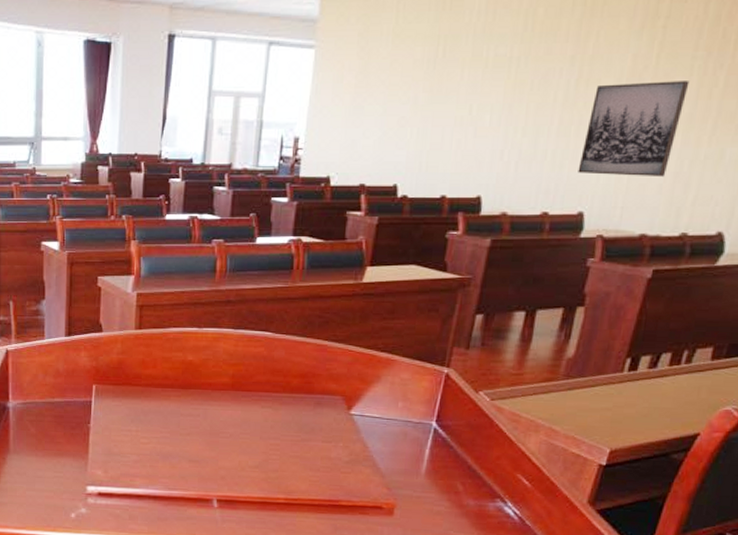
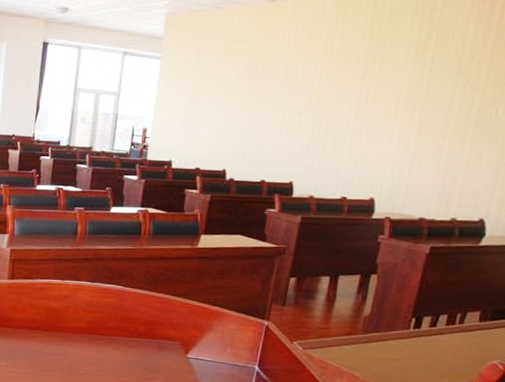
wall art: present [578,81,690,178] -> none [369,99,453,174]

